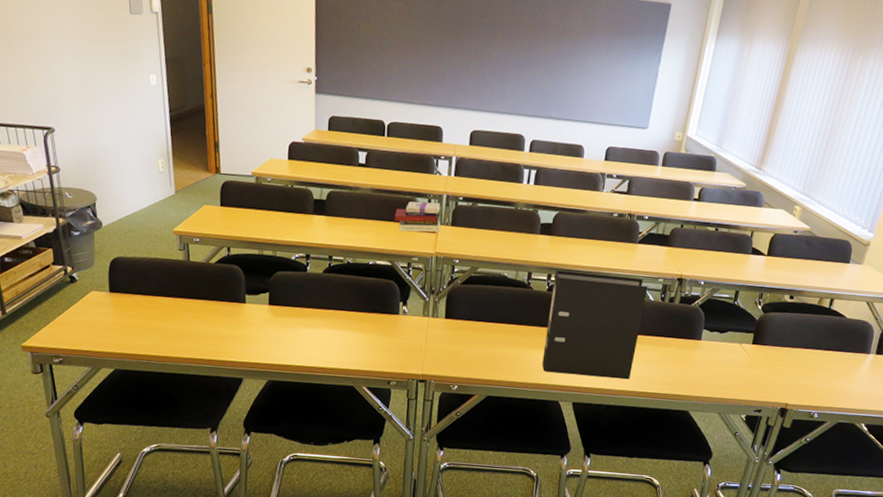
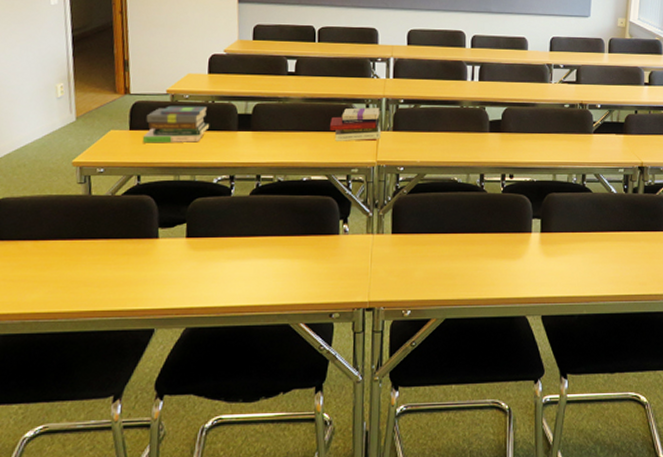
books: none [231,187,289,222] -> present [142,105,210,143]
binder: present [542,270,648,380] -> none [504,169,609,284]

